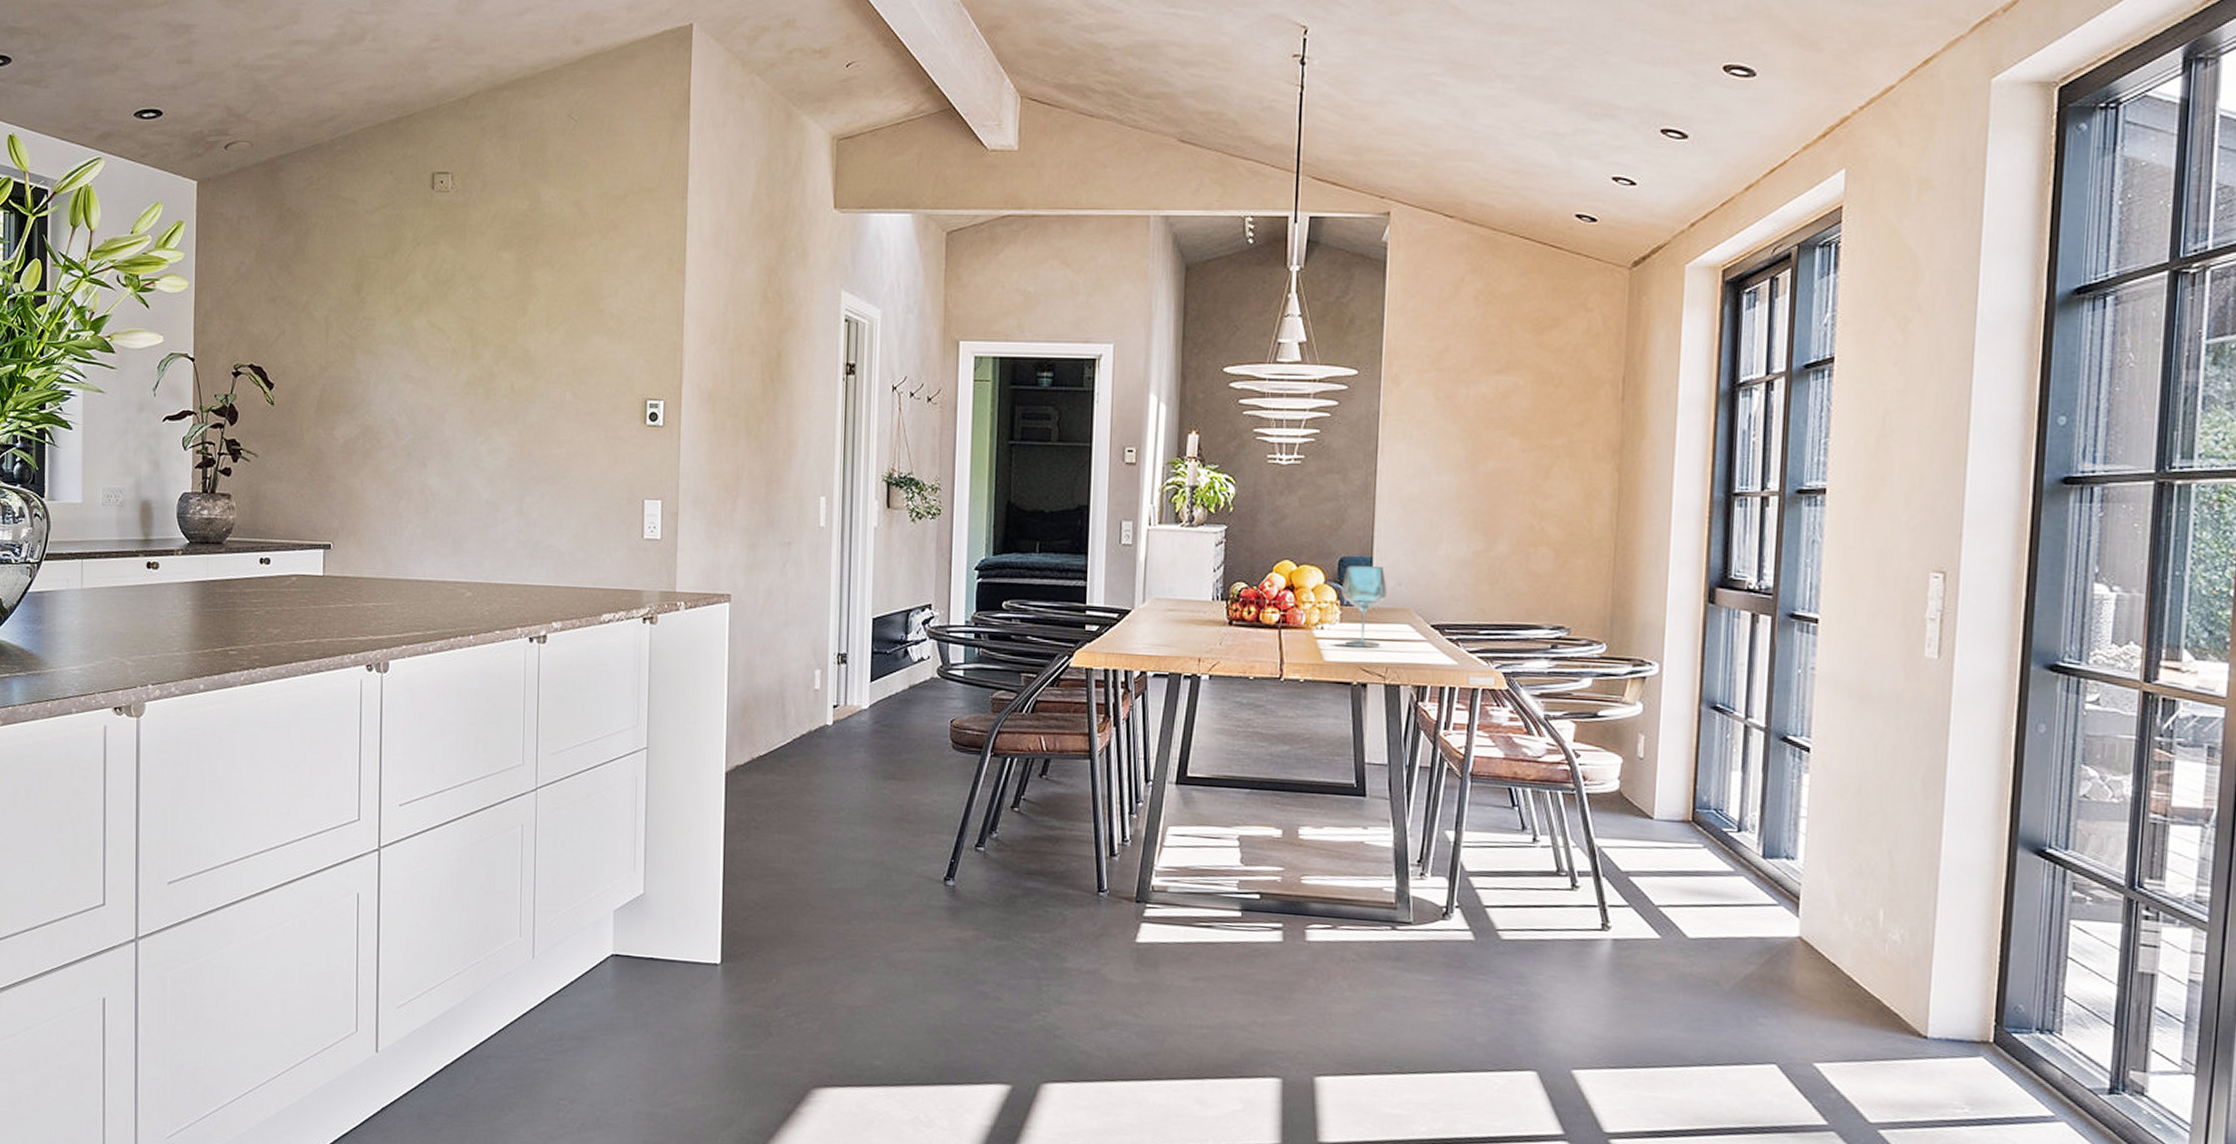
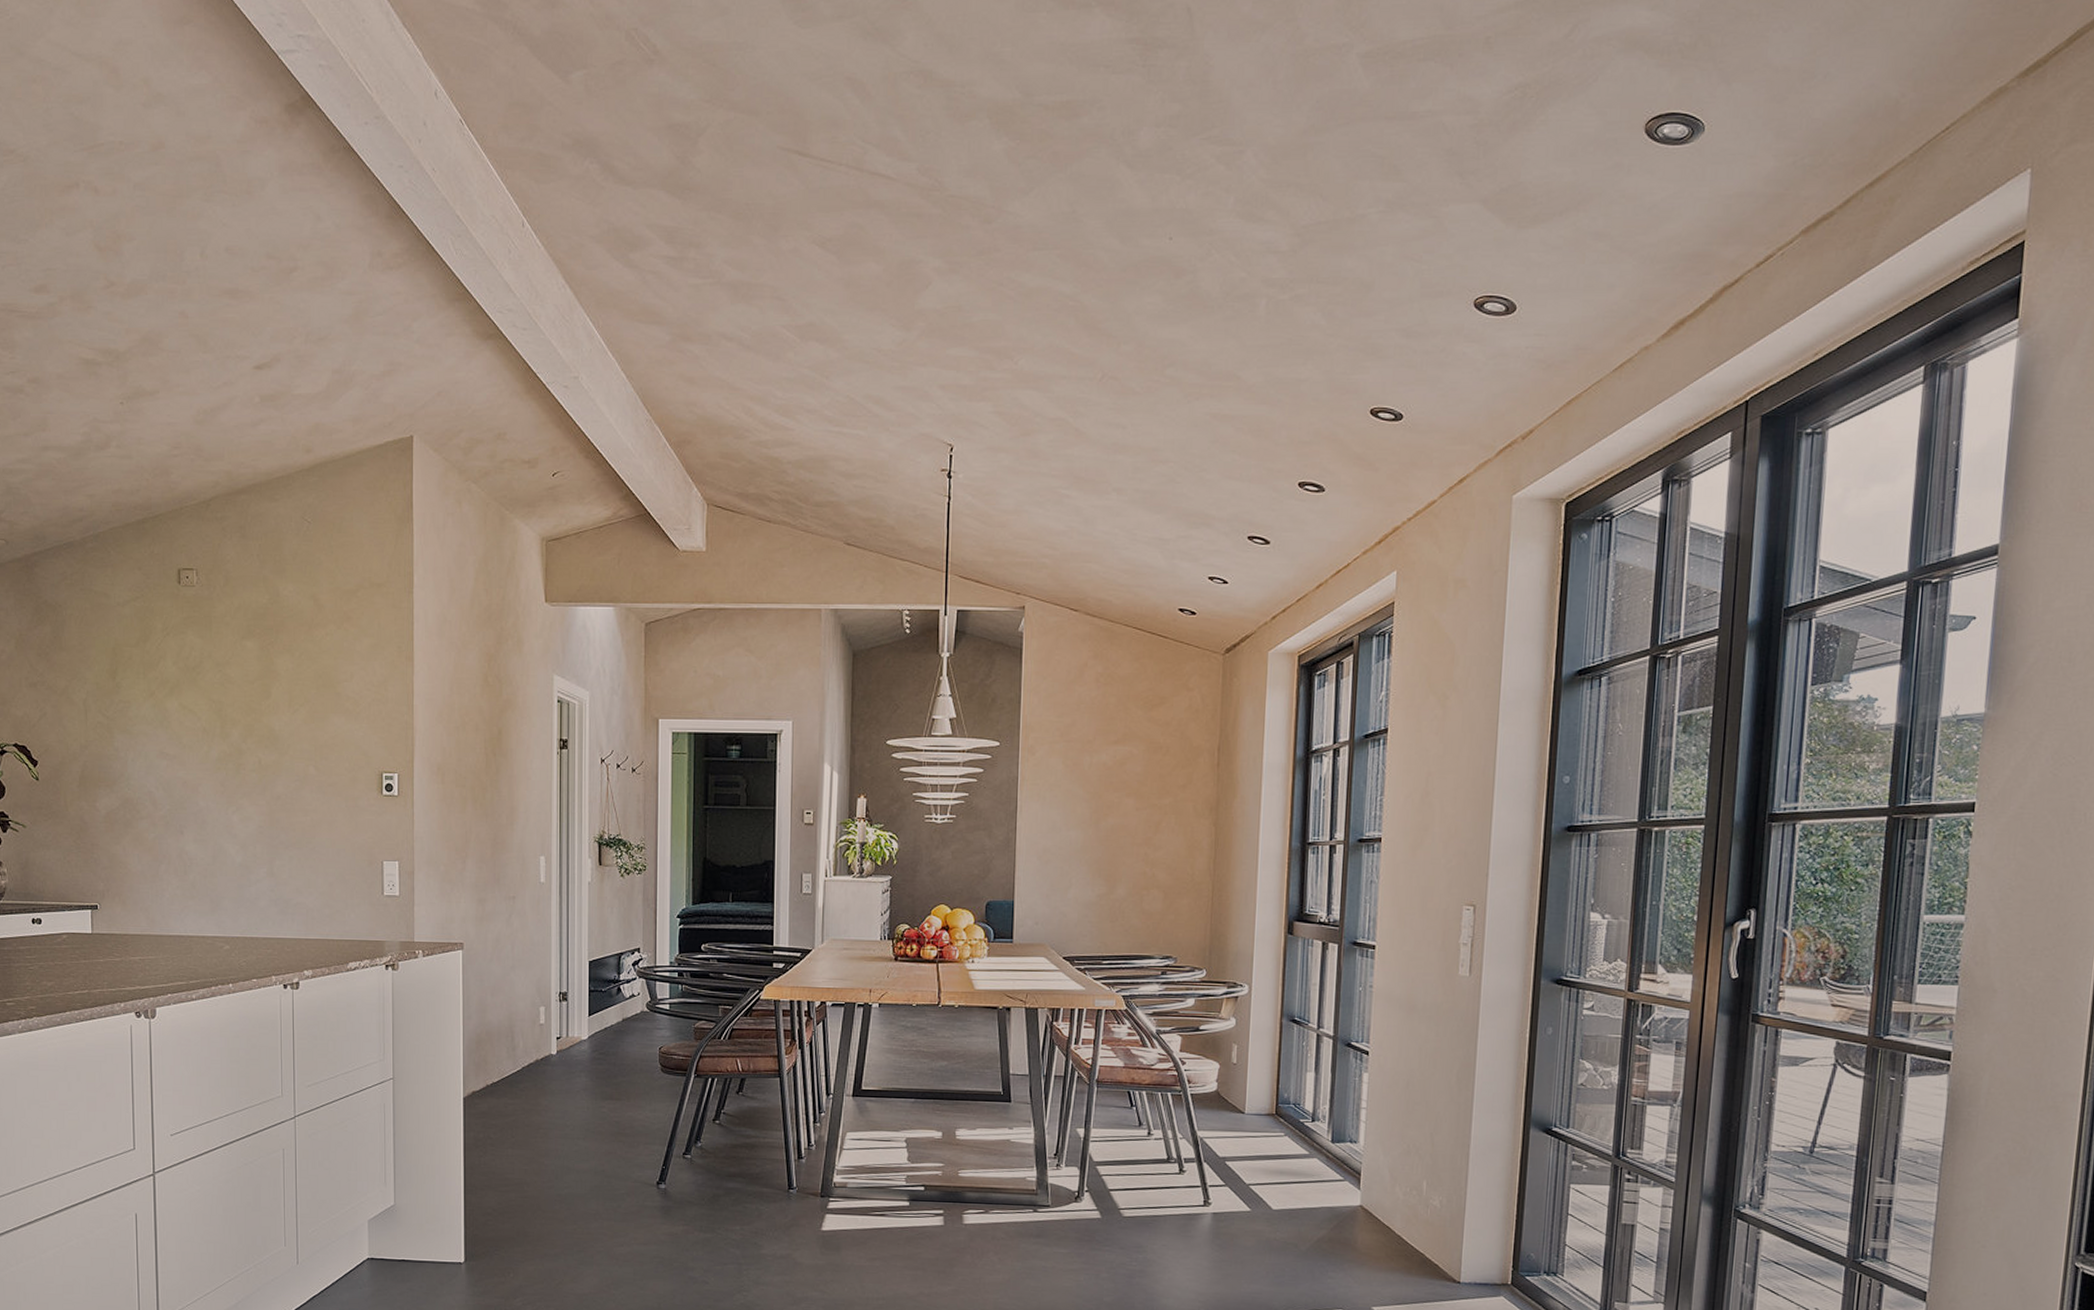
wine glass: present [1342,565,1387,648] -> none [989,907,1026,978]

